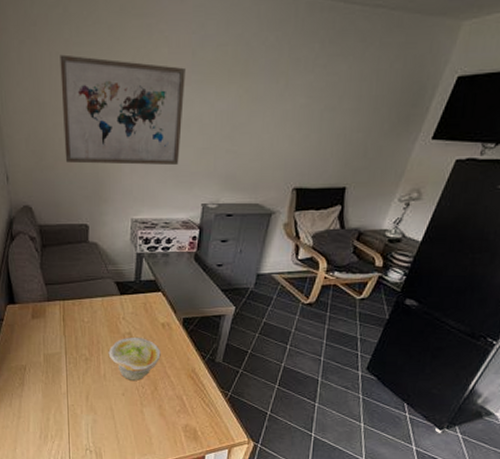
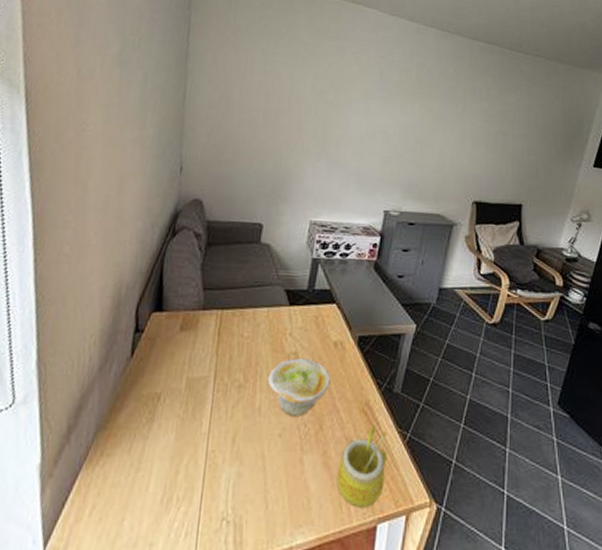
wall art: present [60,54,186,166] -> none [246,61,374,171]
mug: none [171,387,212,444] -> present [336,426,387,508]

